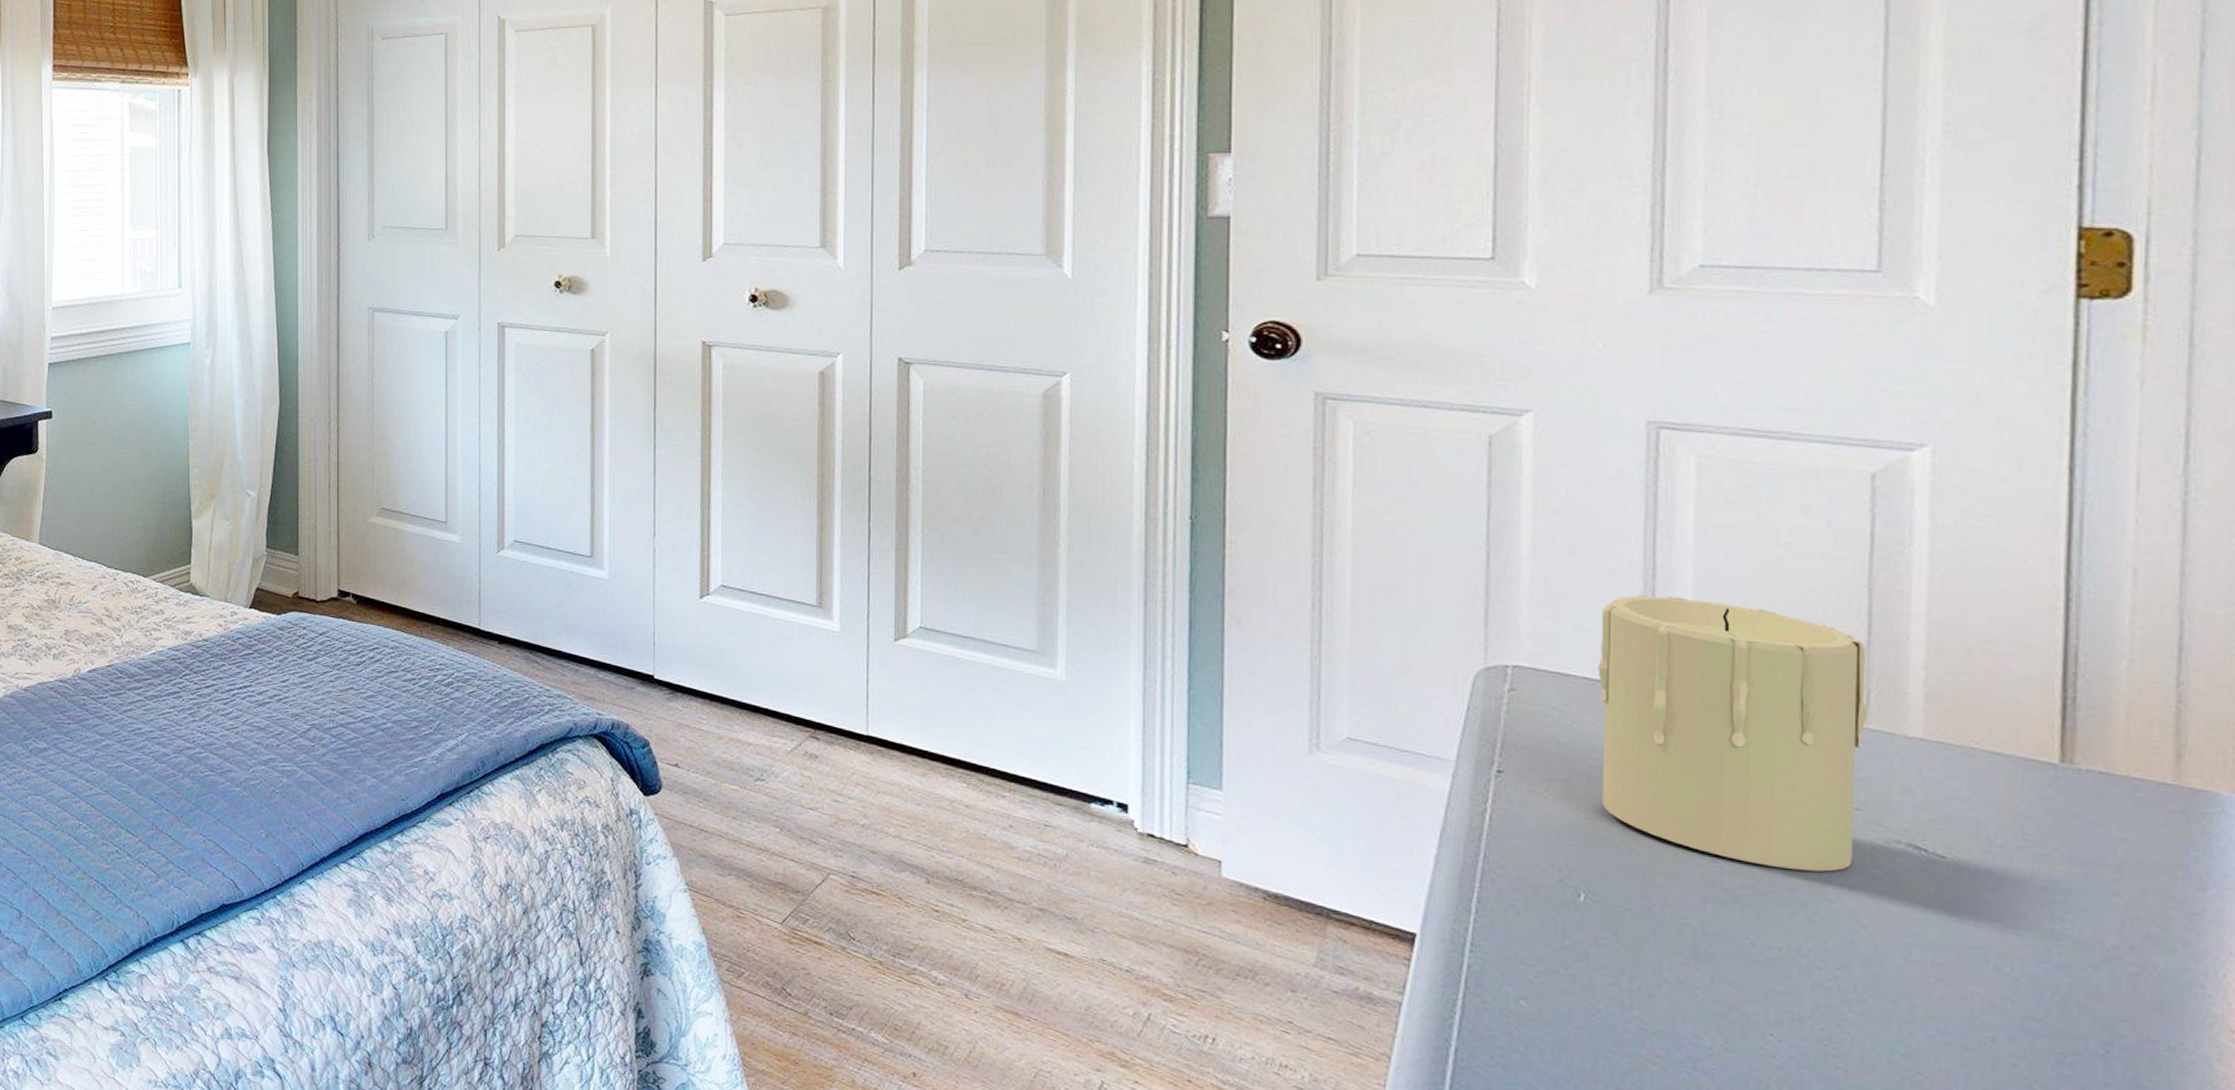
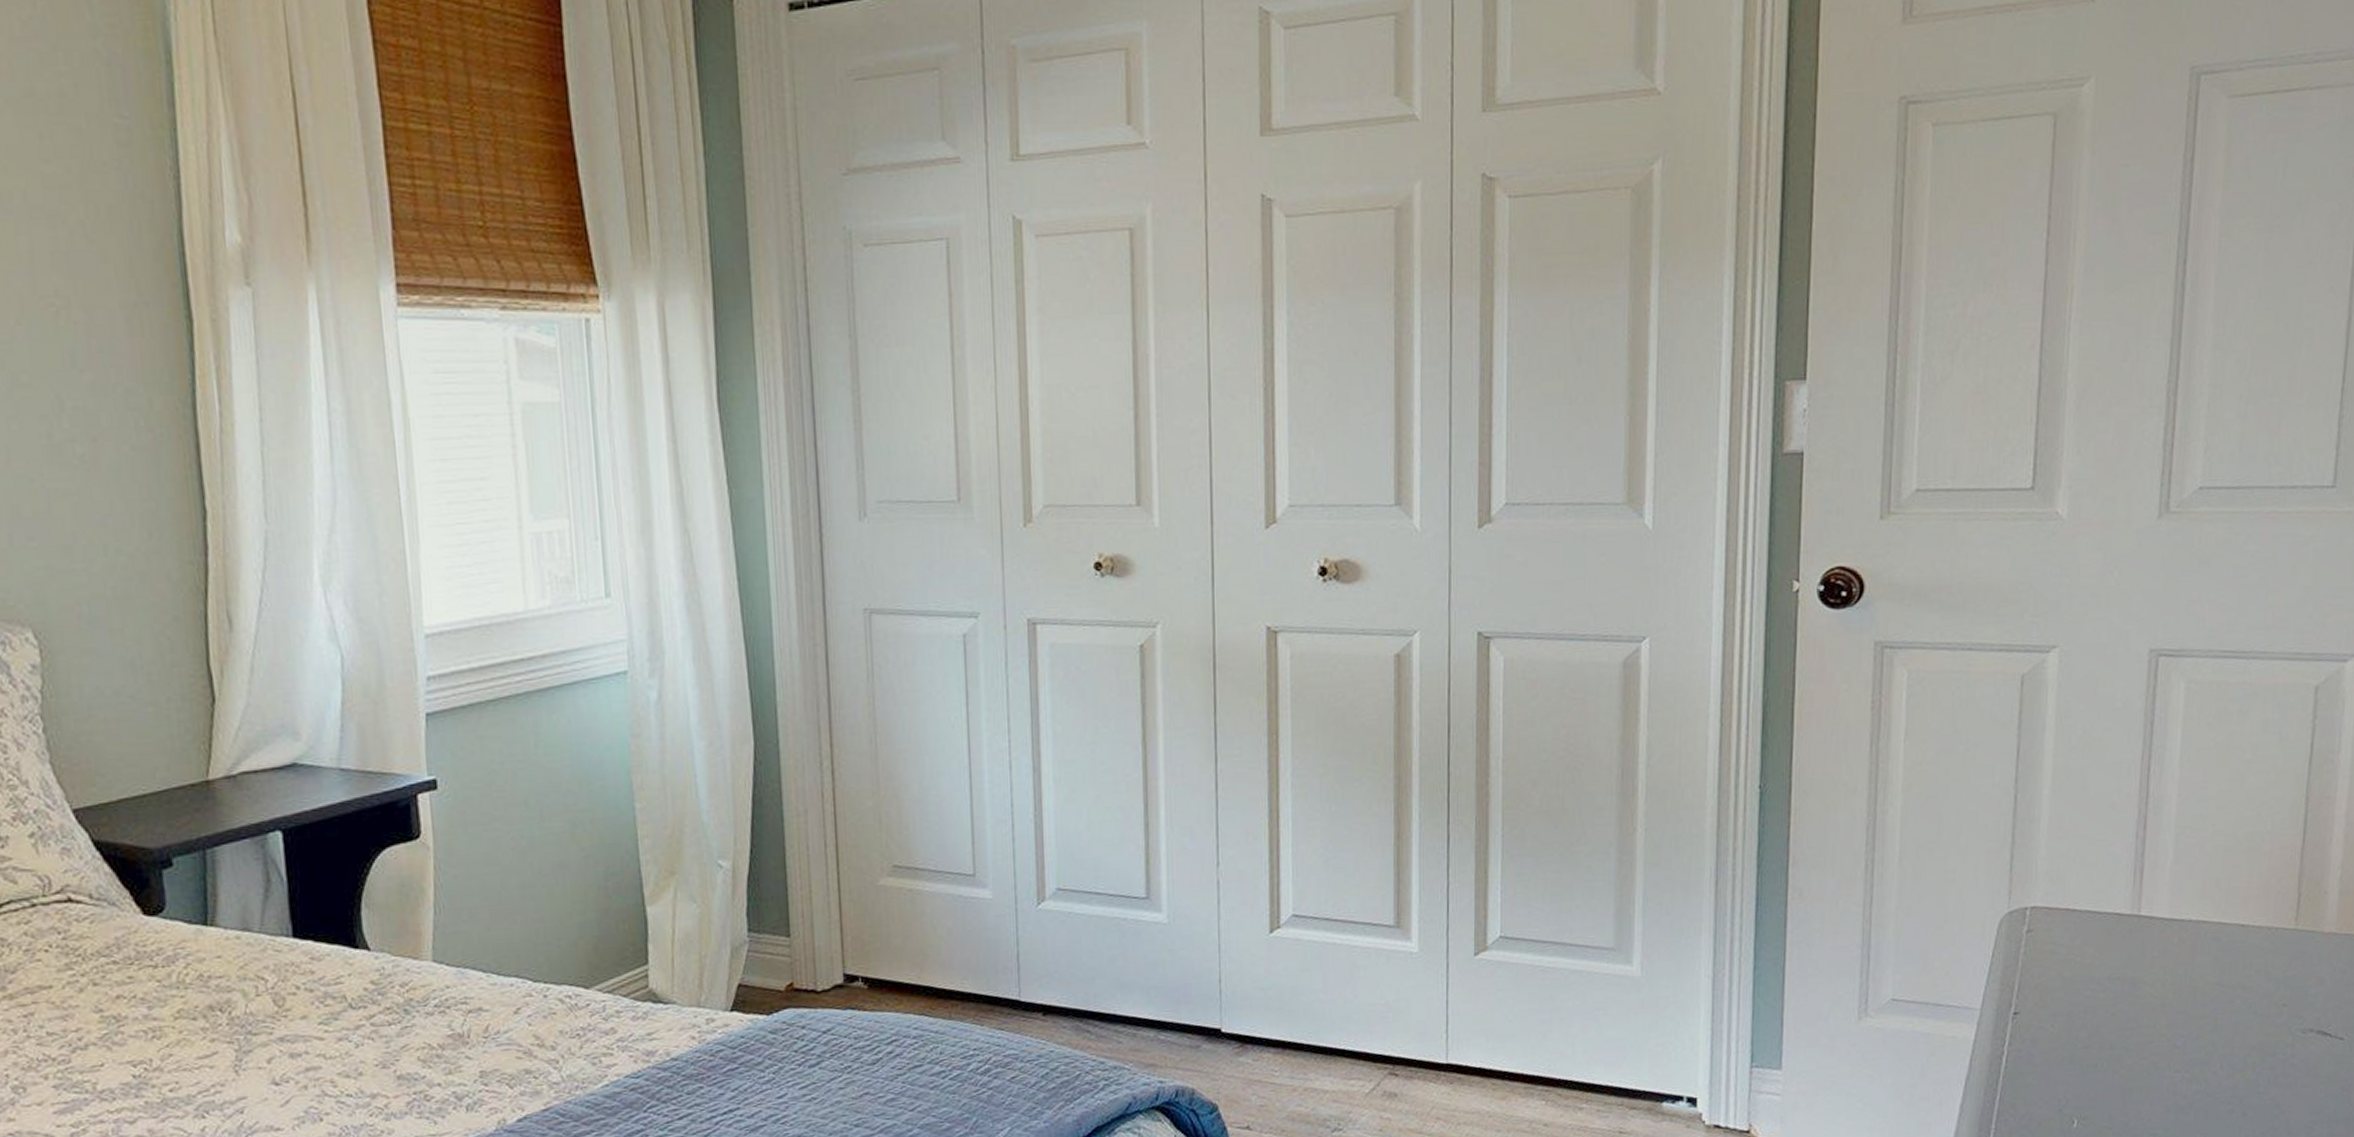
candle: present [1598,594,1867,872] -> none [2095,822,2300,1070]

